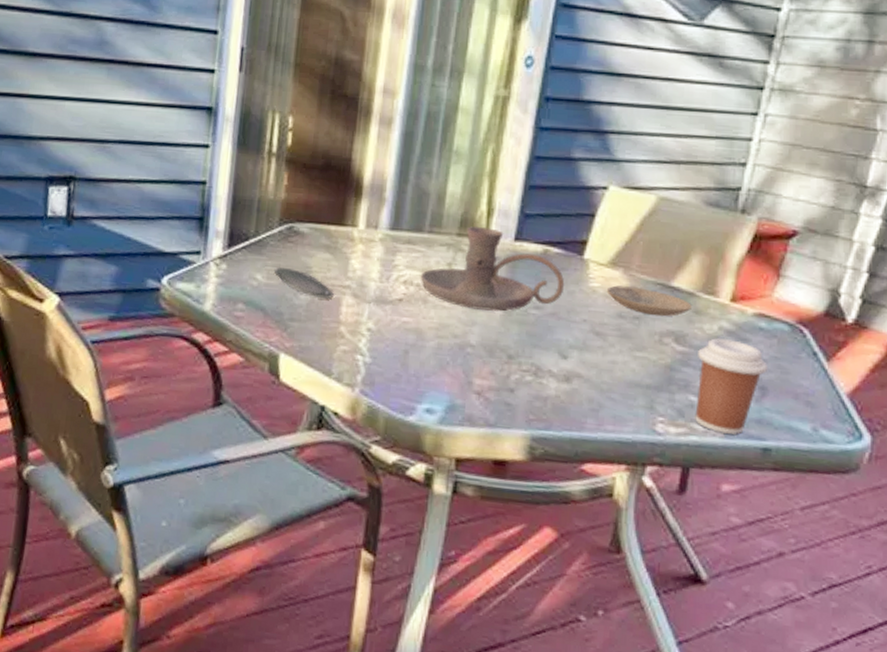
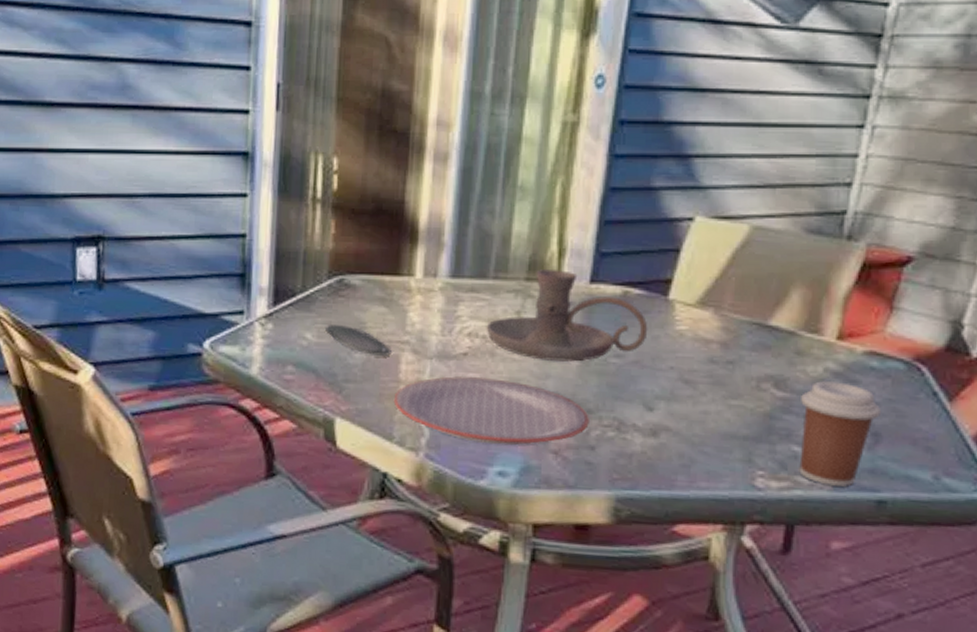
plate: none [333,320,510,386] -> present [393,376,589,446]
plate: present [606,285,692,317] -> none [695,327,793,360]

